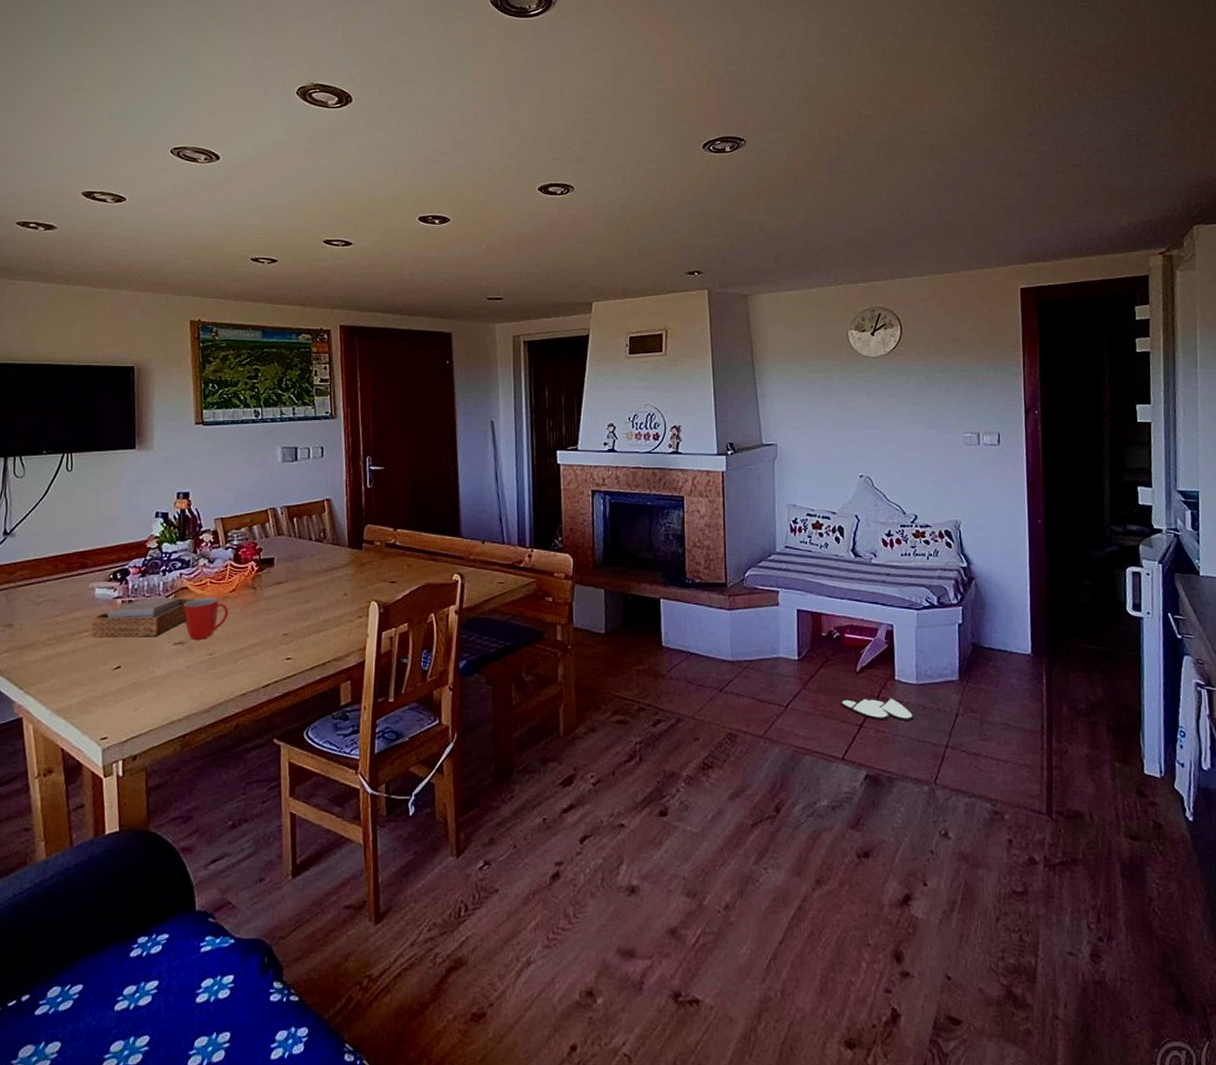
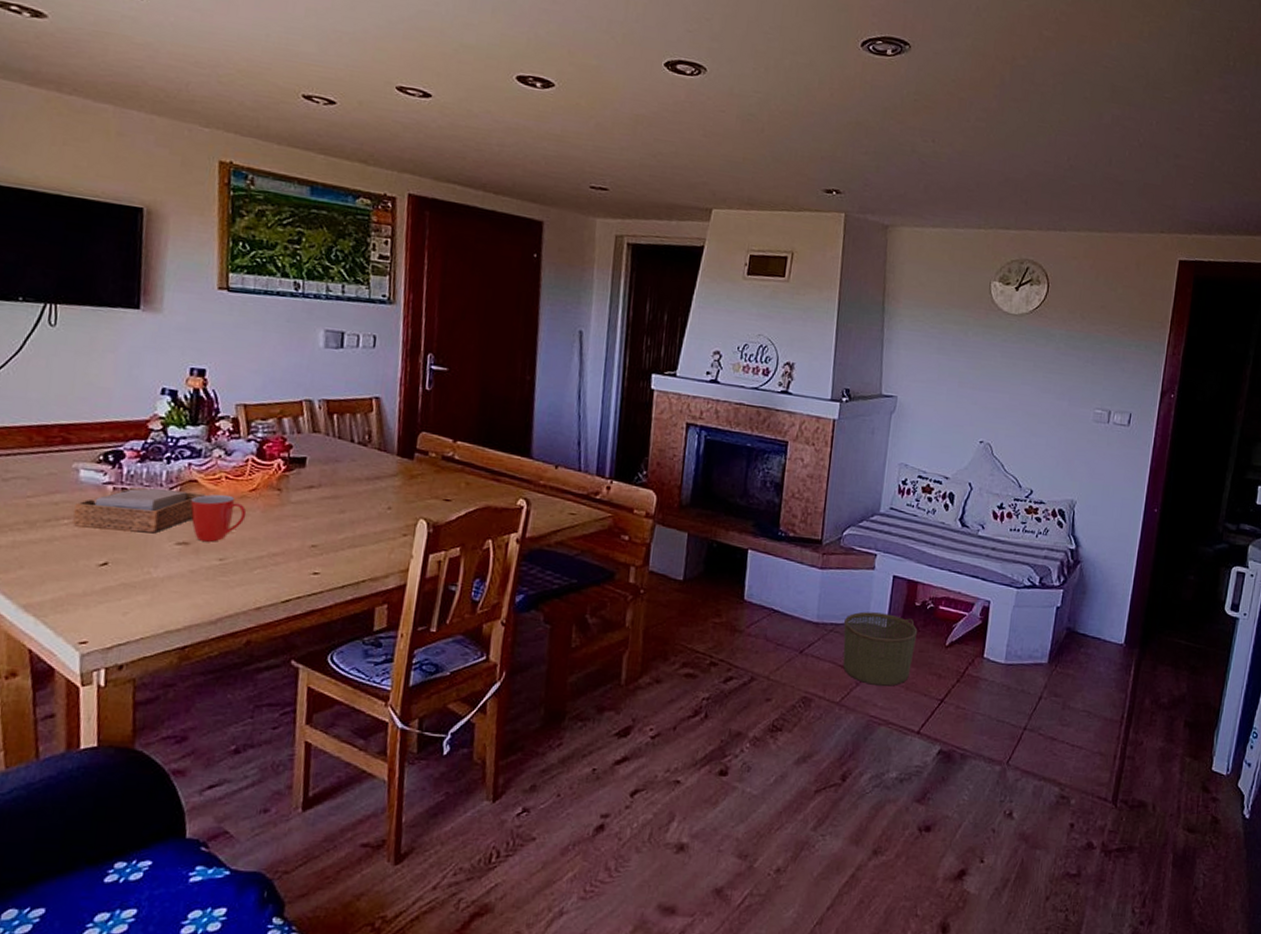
basket: none [757,646,828,716] -> present [843,611,918,686]
slippers: present [840,698,914,721] -> none [924,672,998,700]

